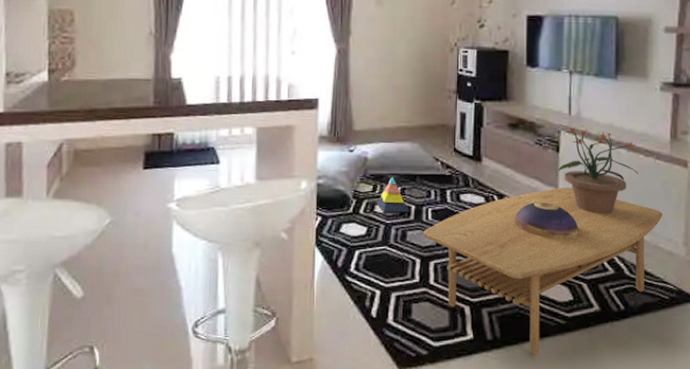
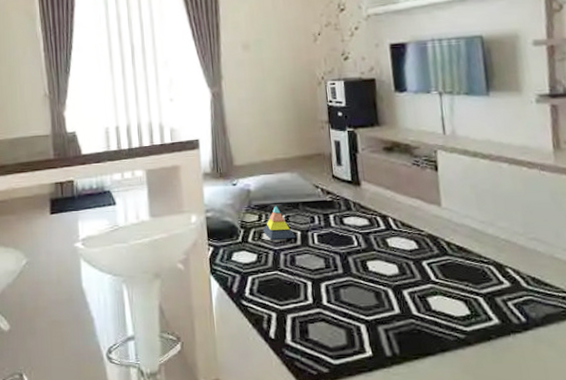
coffee table: present [423,187,663,356] -> none [311,203,556,370]
decorative bowl: present [514,202,580,240] -> none [400,220,469,256]
potted plant: present [558,127,639,214] -> none [438,145,524,229]

